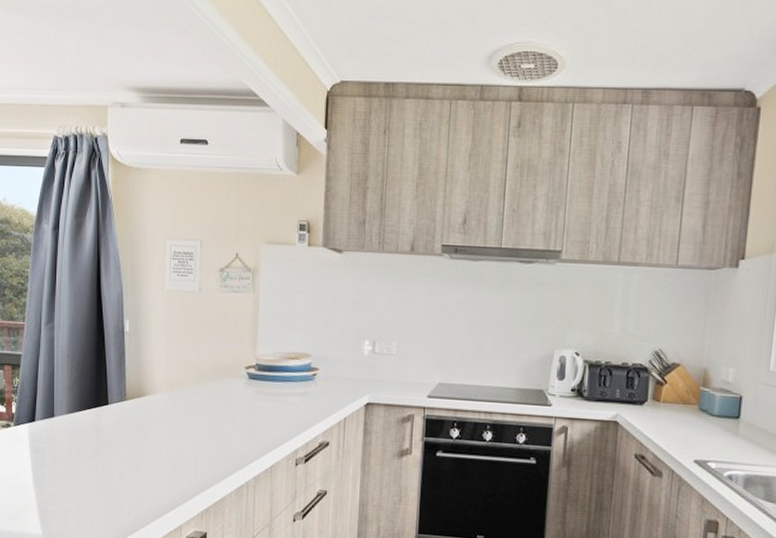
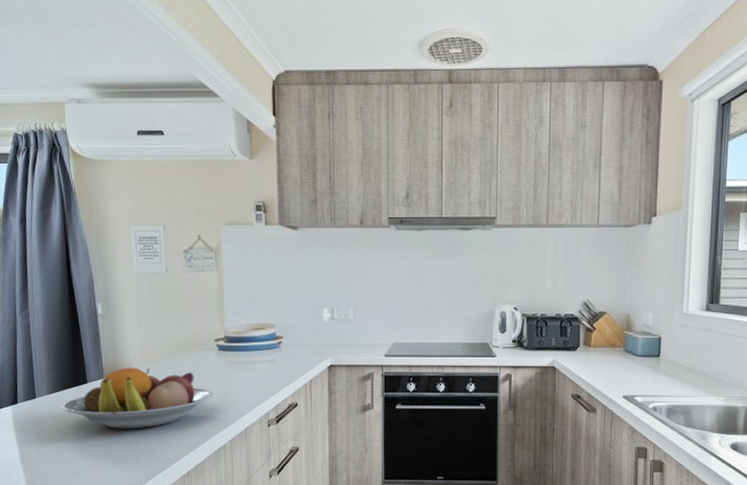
fruit bowl: none [80,390,239,458] -> present [62,367,213,429]

